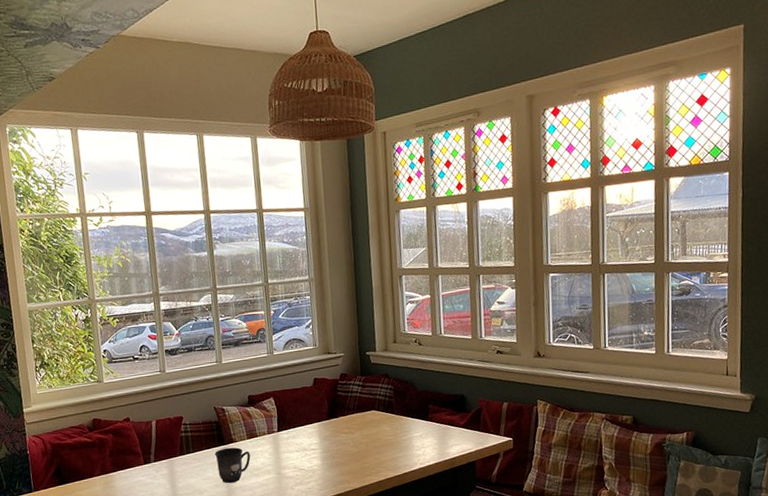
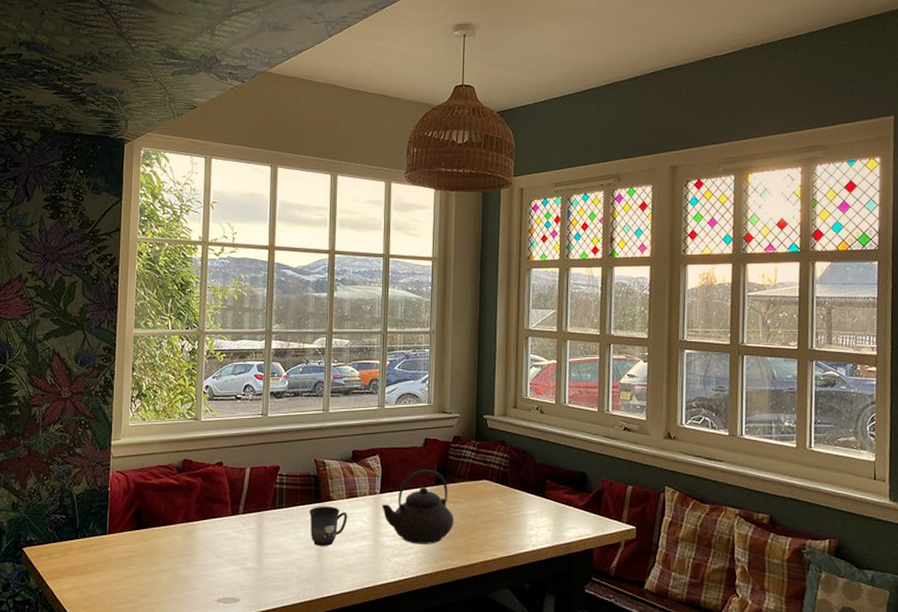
teapot: none [280,406,348,473] -> present [382,470,454,544]

